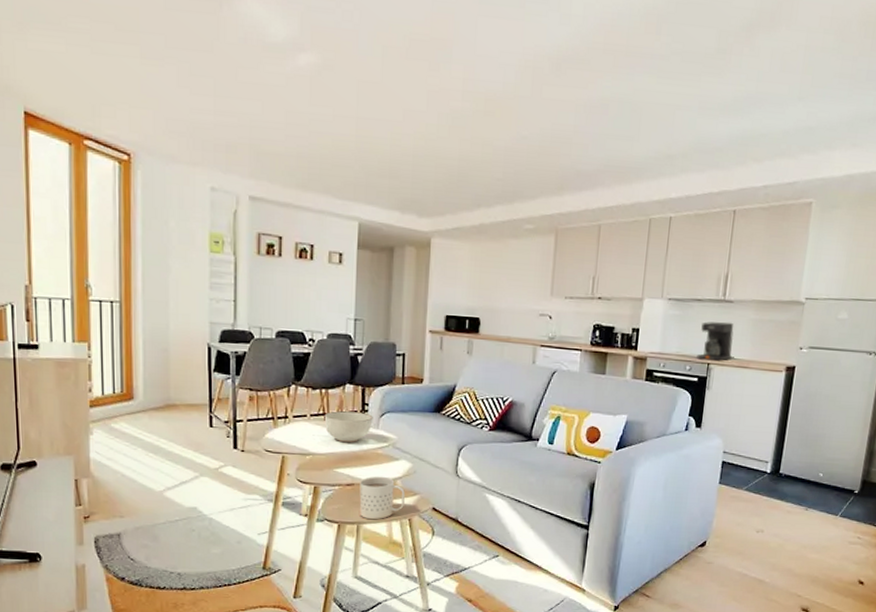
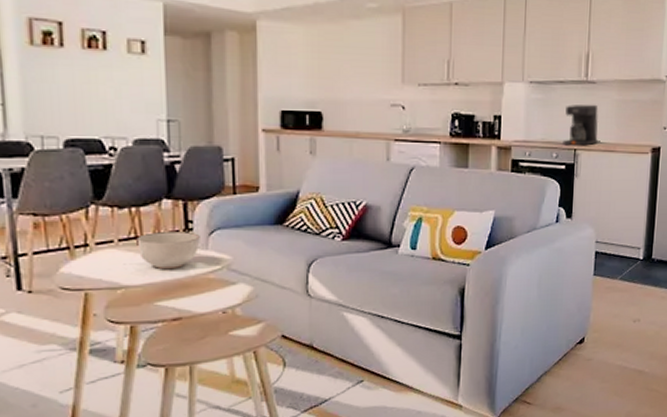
mug: present [359,476,405,520] -> none [189,305,247,358]

